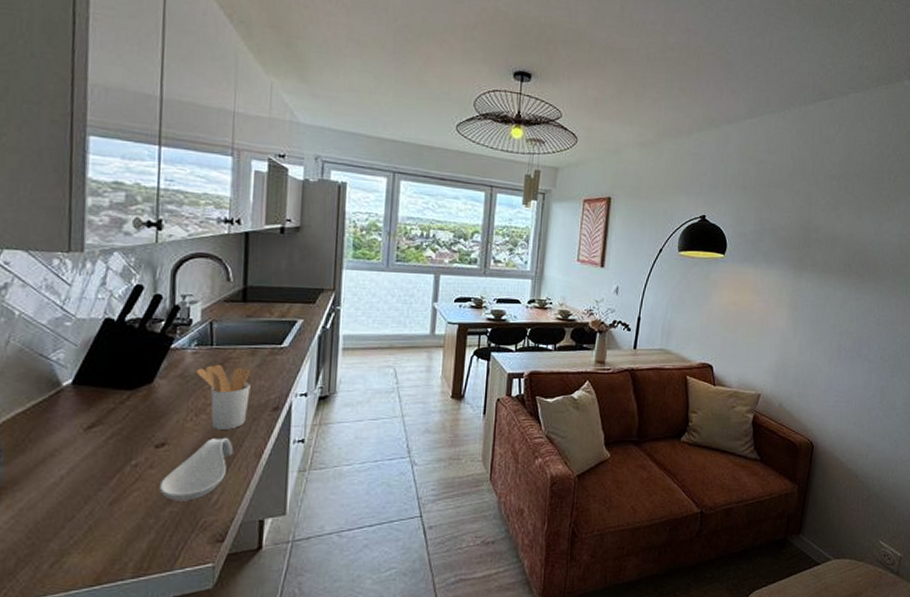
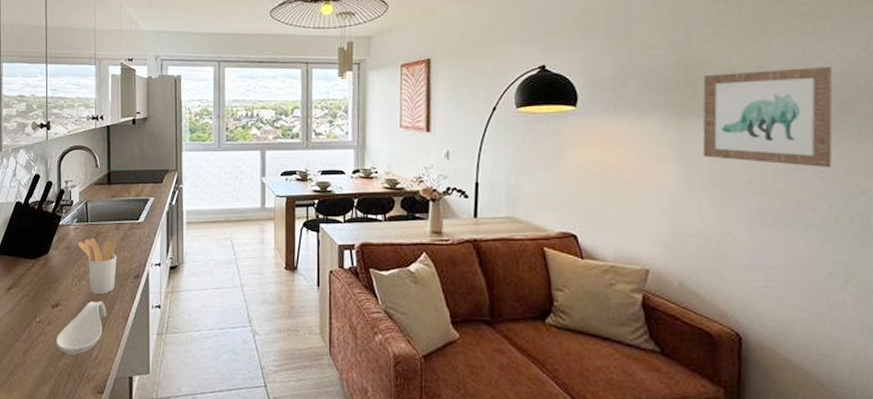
wall art: none [807,237,894,316] -> present [702,67,833,167]

